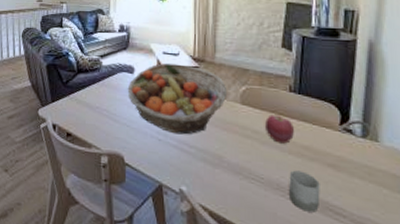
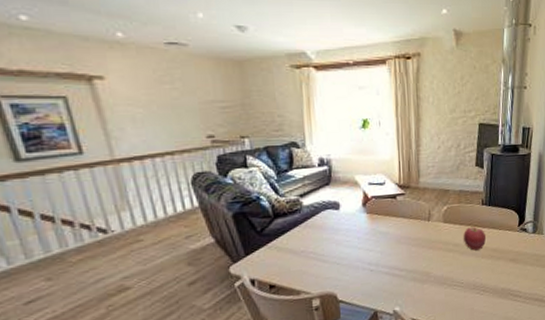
fruit basket: present [127,63,228,135] -> none [334,193,432,262]
cup: present [289,170,320,213] -> none [482,269,505,301]

